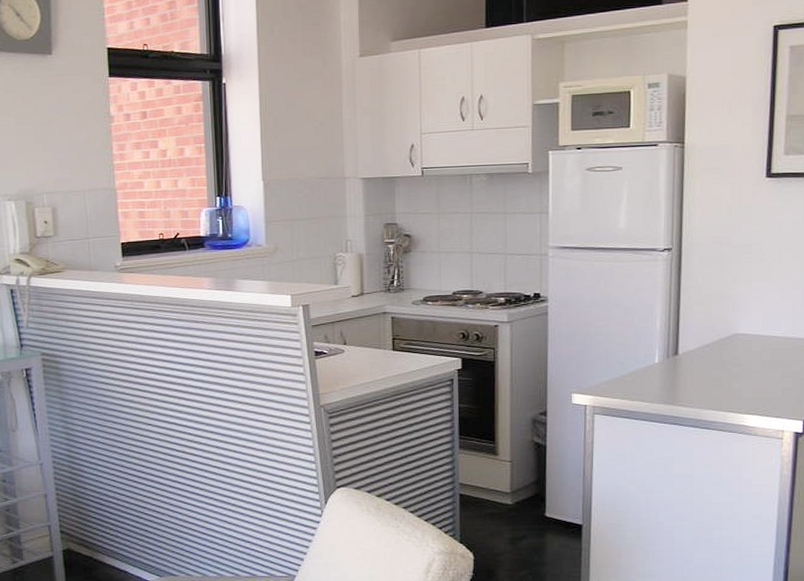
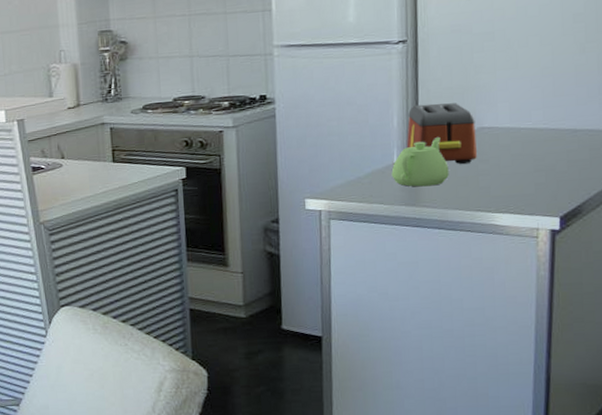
teapot: none [652,341,705,387] -> present [391,137,449,187]
toaster: none [668,309,731,367] -> present [407,103,477,164]

